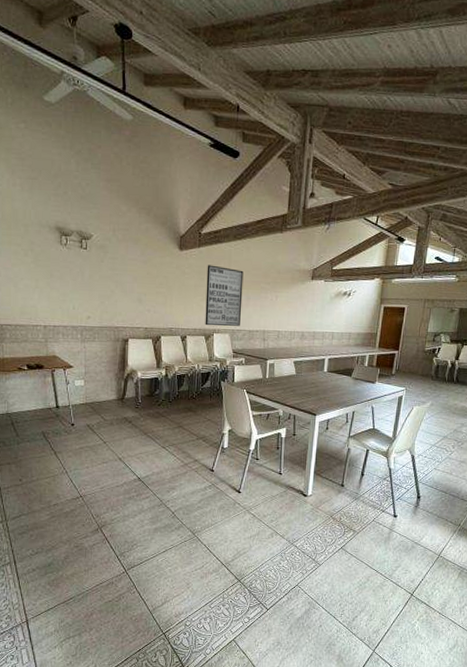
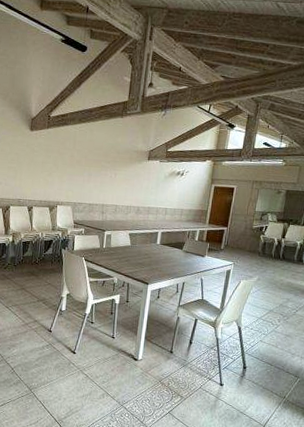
wall art: present [205,265,244,327] -> none [50,144,87,200]

